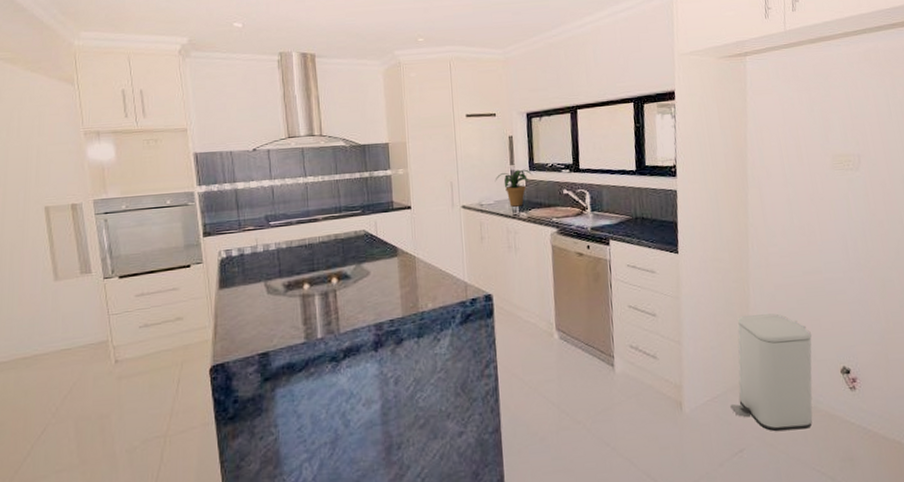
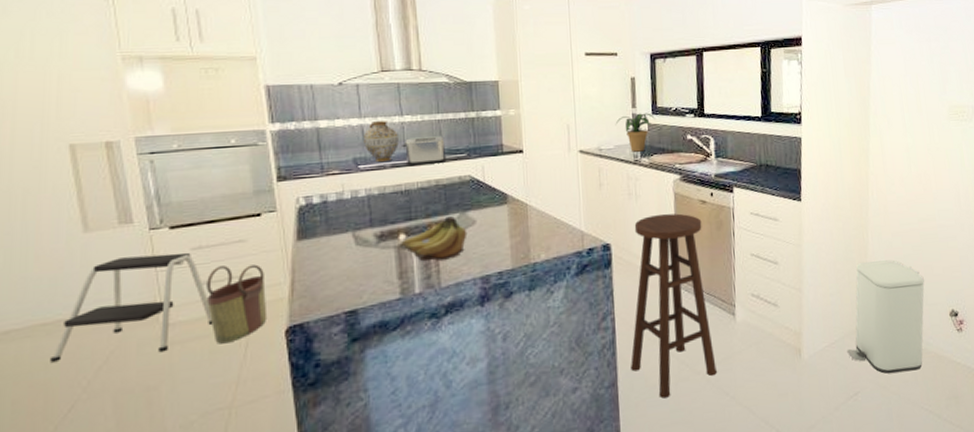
step stool: none [28,299,152,392] -> present [49,253,213,364]
shopping bag: none [147,310,195,380] -> present [206,264,268,344]
ceramic jug: none [273,182,304,220] -> present [362,121,400,163]
fruit: none [304,267,363,310] -> present [399,215,468,262]
toaster: none [306,194,344,222] -> present [402,136,447,166]
bar stool: none [513,265,597,446] -> present [631,213,717,399]

